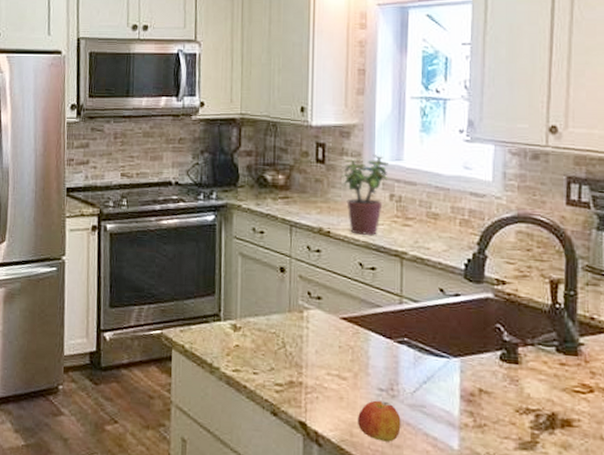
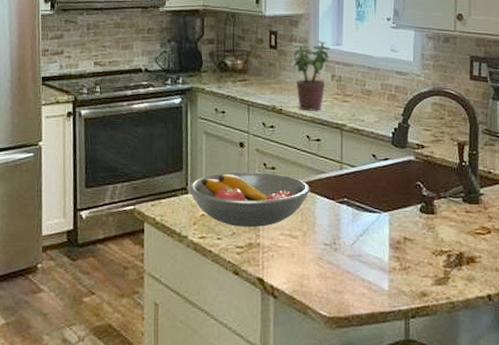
fruit bowl: none [221,299,364,364] -> present [188,171,311,227]
apple: present [357,400,401,442] -> none [306,254,342,289]

